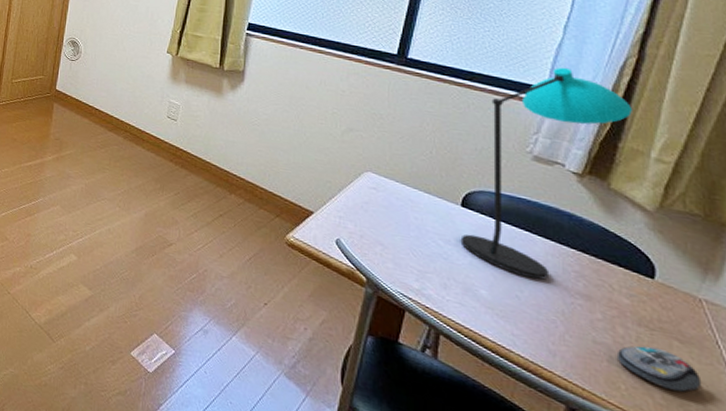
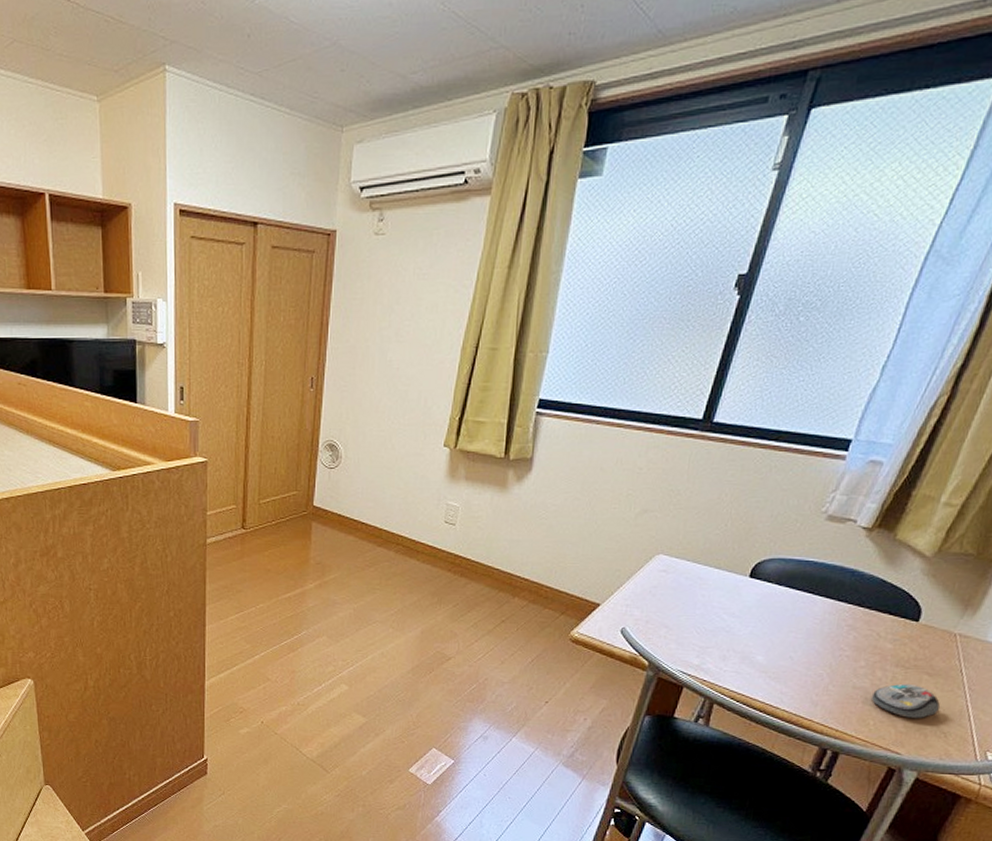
desk lamp: present [460,67,634,280] -> none [744,414,934,639]

